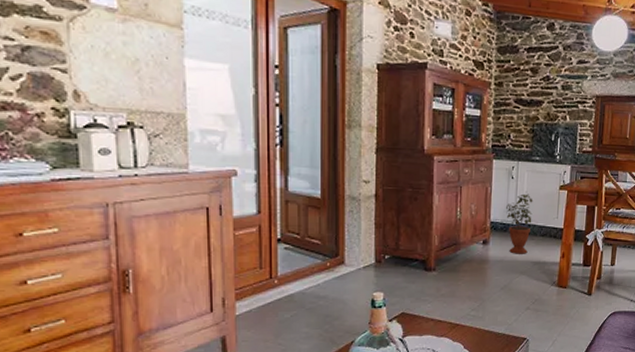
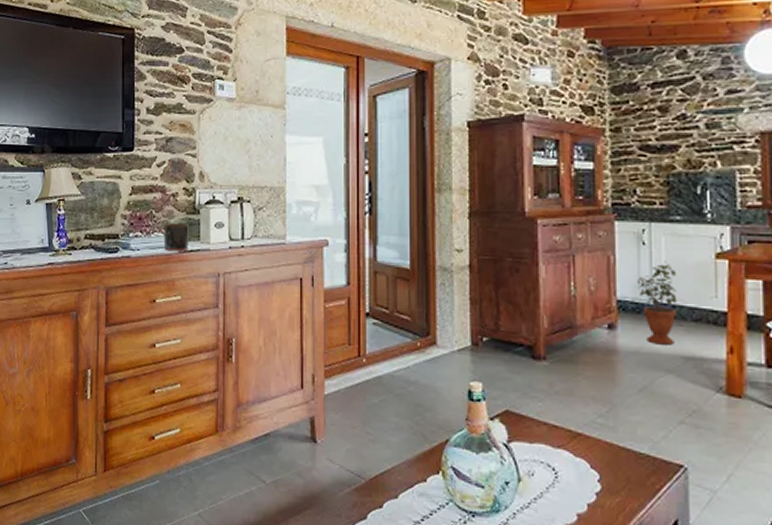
mug: none [27,147,65,180] -> present [163,223,189,252]

